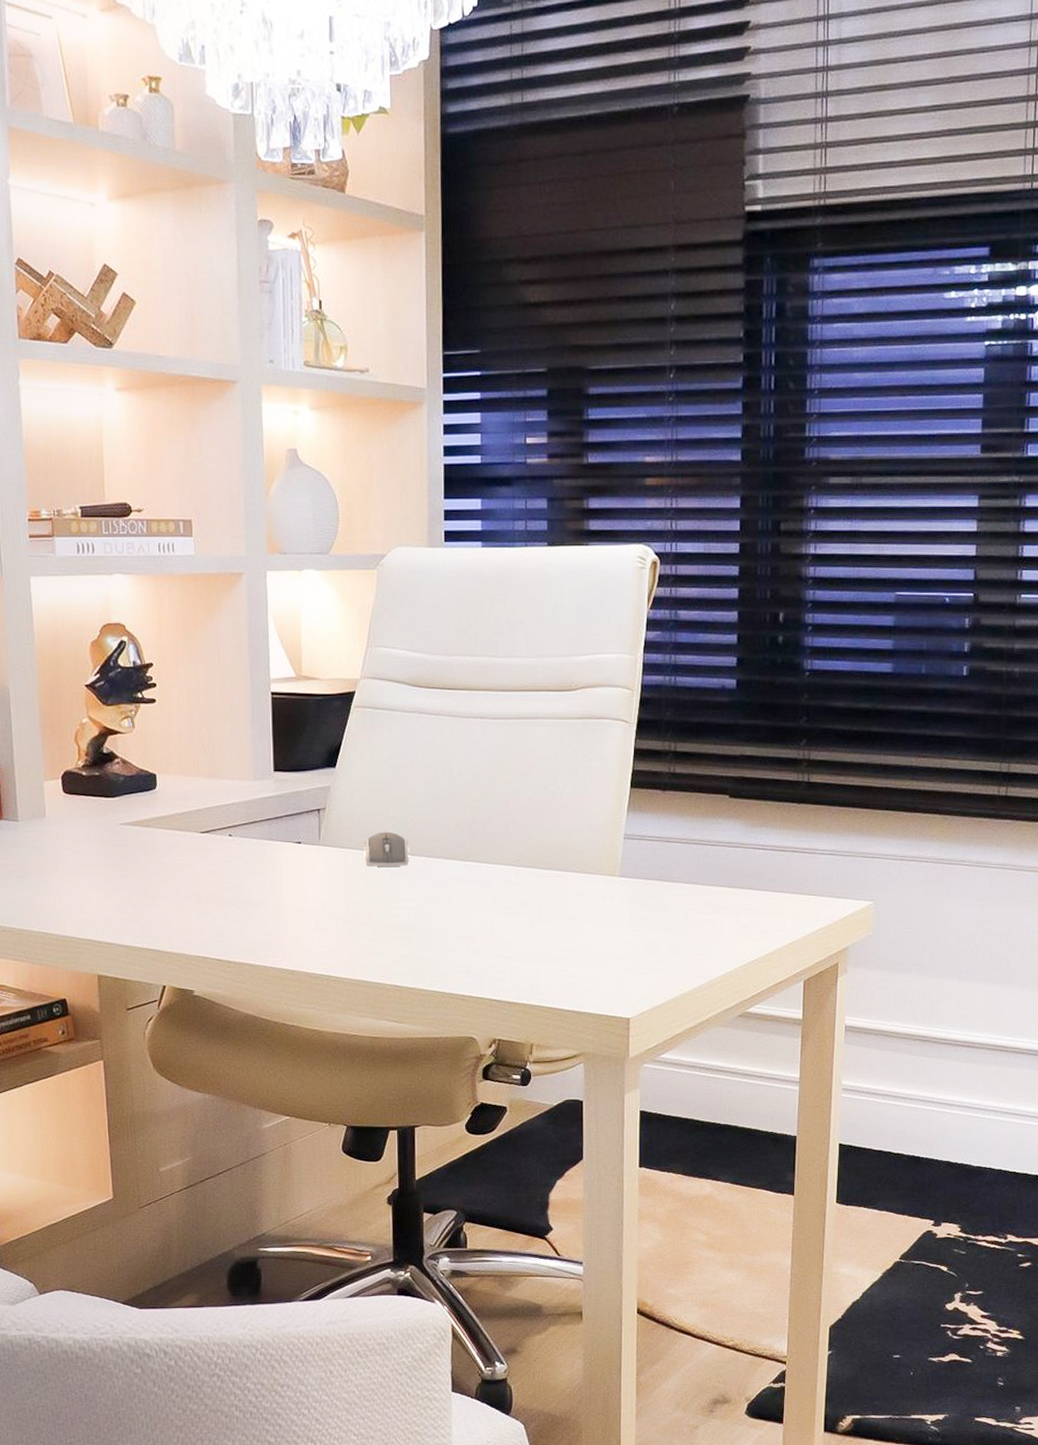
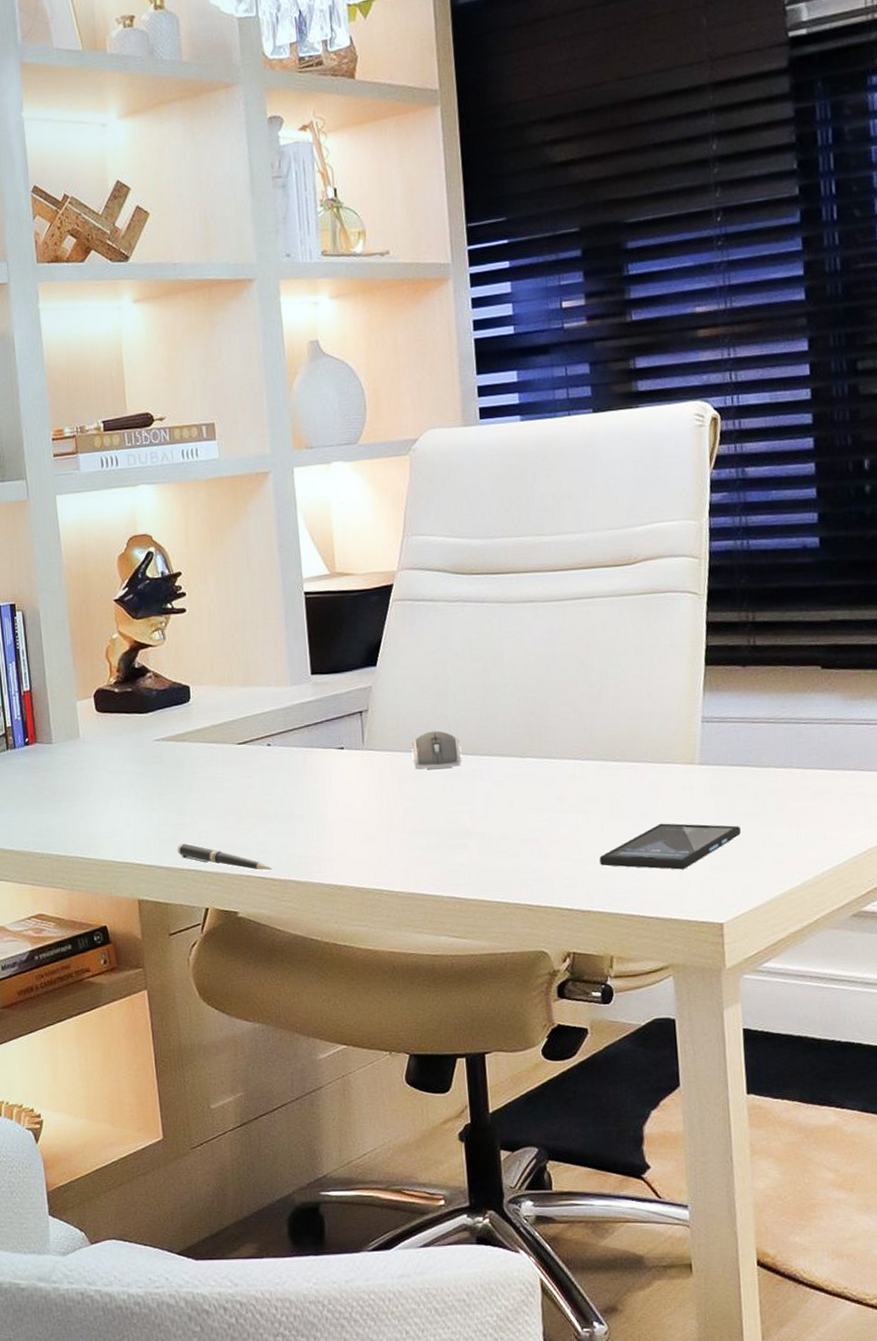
pen: none [137,924,228,953] -> present [177,843,272,871]
smartphone: none [527,927,650,969] -> present [599,823,741,870]

